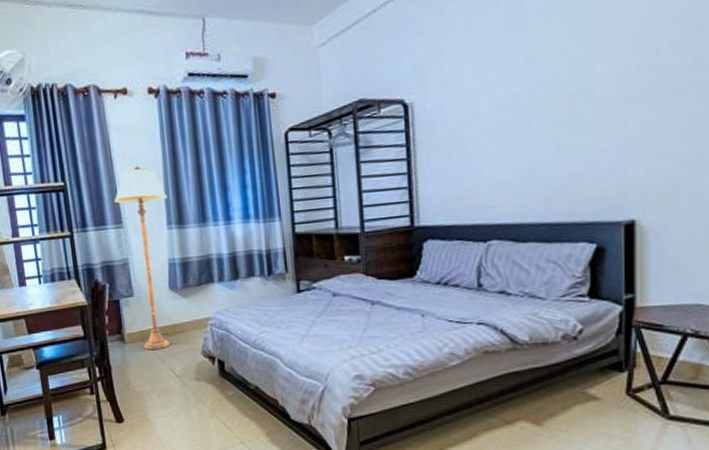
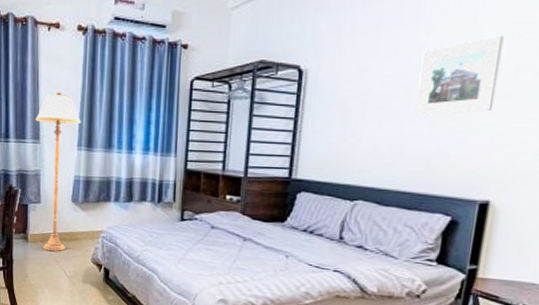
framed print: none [535,36,622,138] -> present [414,35,504,116]

